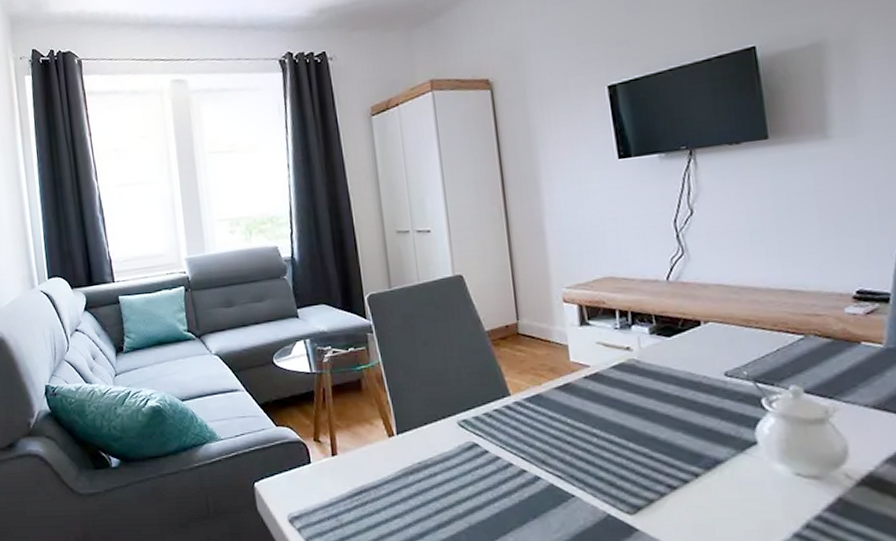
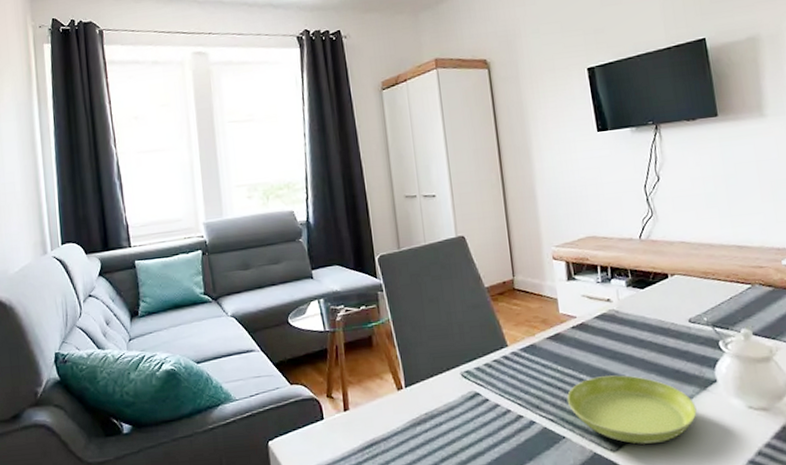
saucer: none [577,431,732,508] -> present [566,375,697,444]

